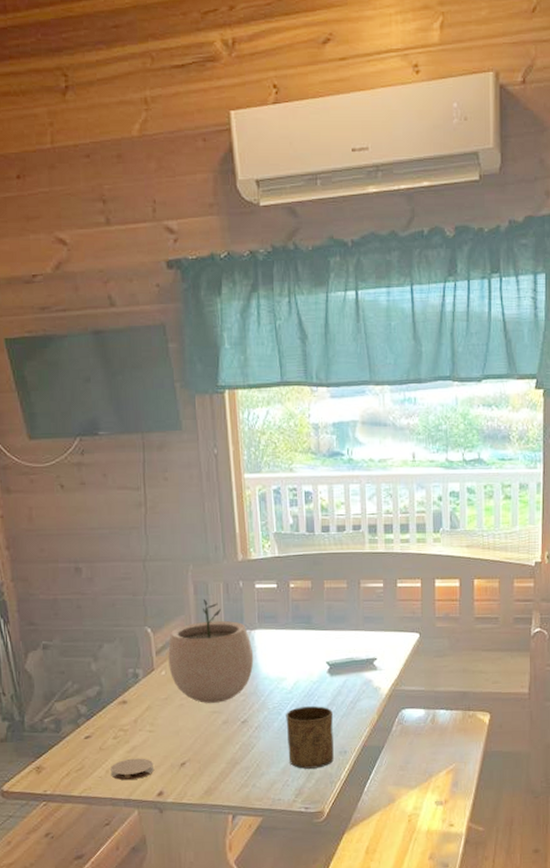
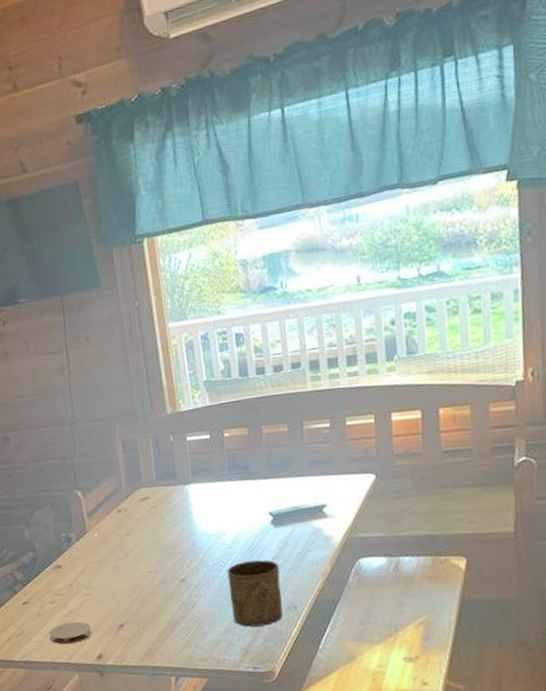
plant pot: present [168,599,254,703] -> none [99,457,190,564]

